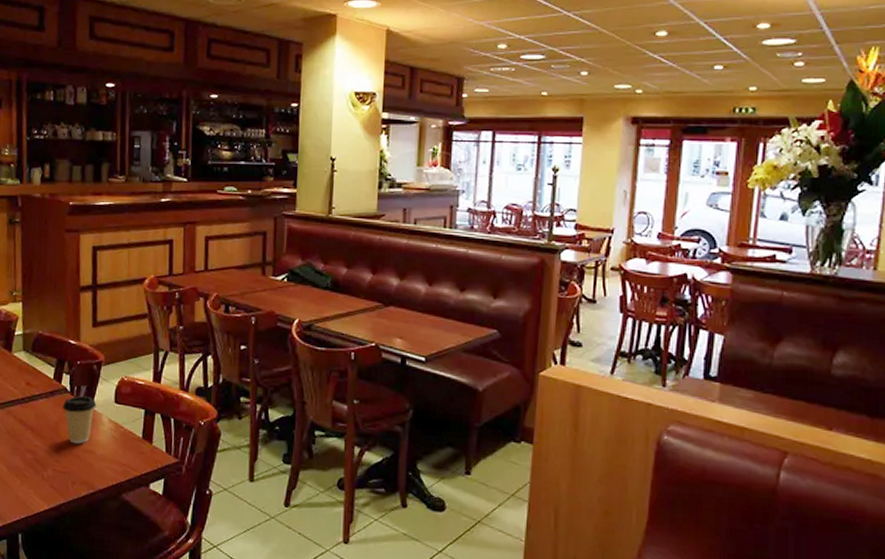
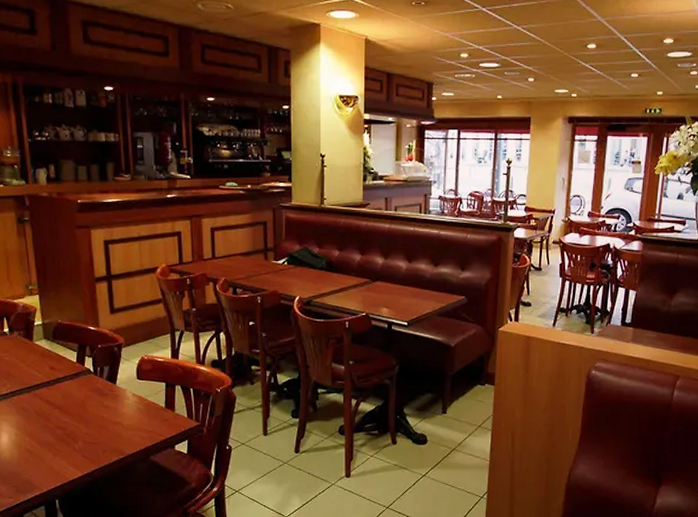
coffee cup: present [63,395,97,445] -> none [88,374,120,418]

